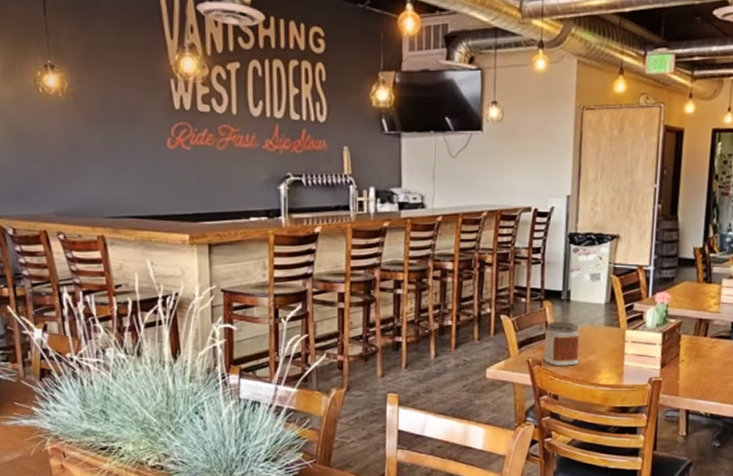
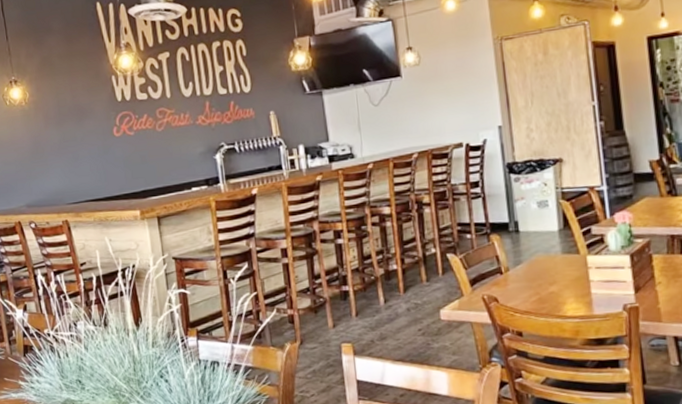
jar: present [543,322,580,366] -> none [496,253,540,301]

